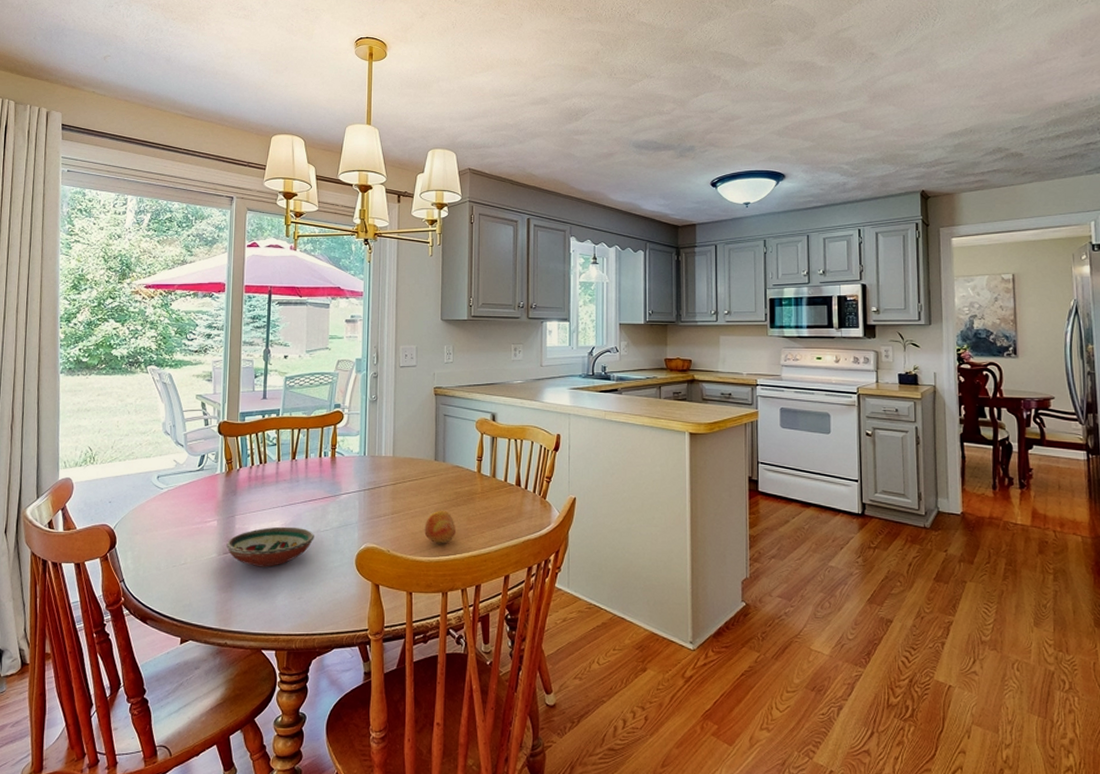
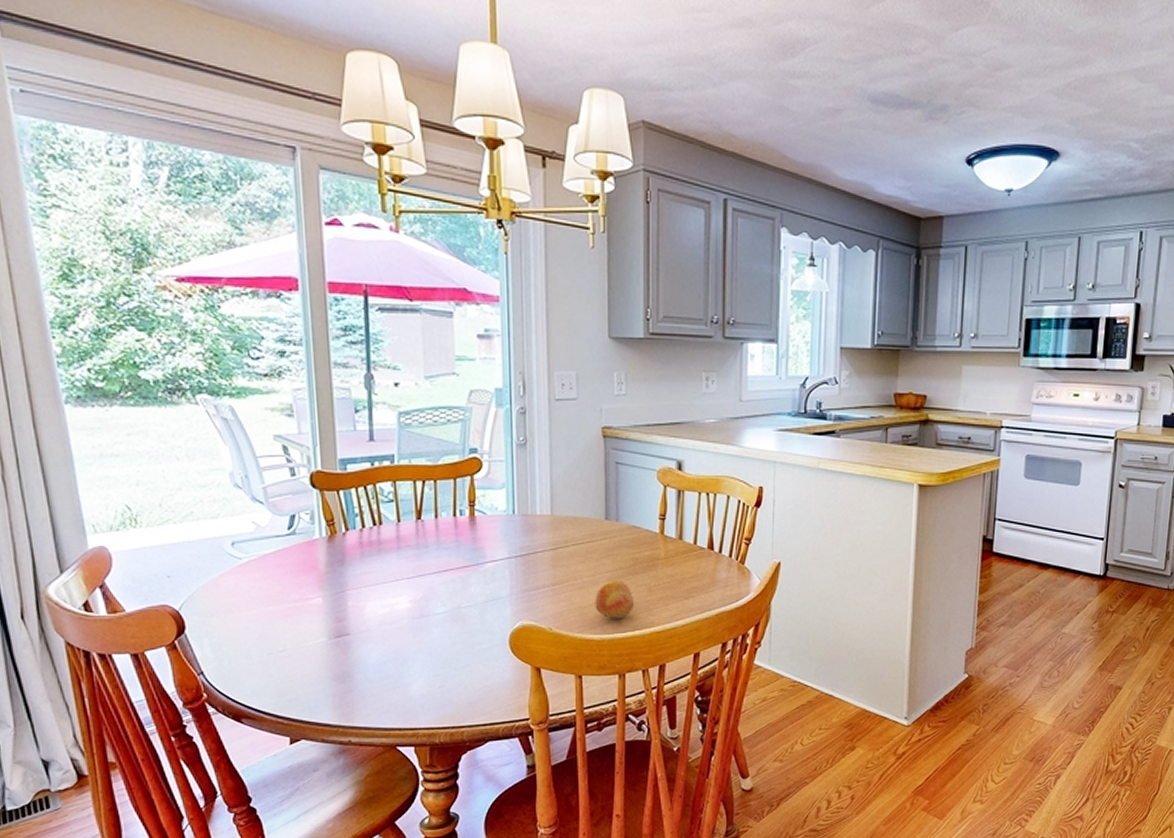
decorative bowl: present [226,526,314,567] -> none [338,603,454,652]

